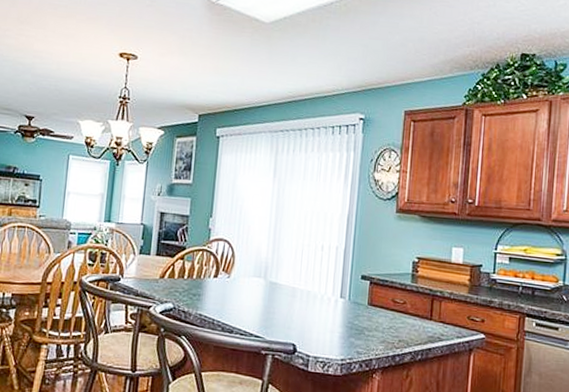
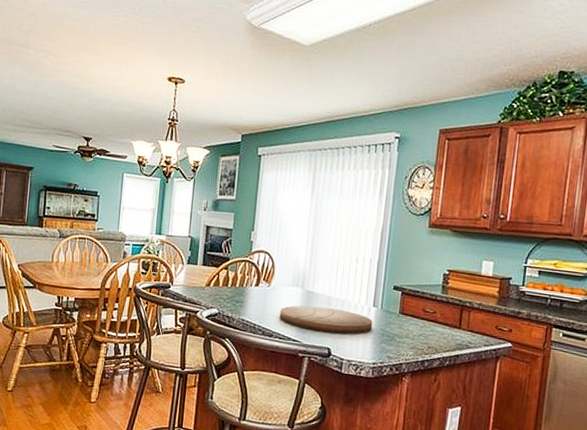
cutting board: none [240,298,340,329] -> present [279,305,373,334]

